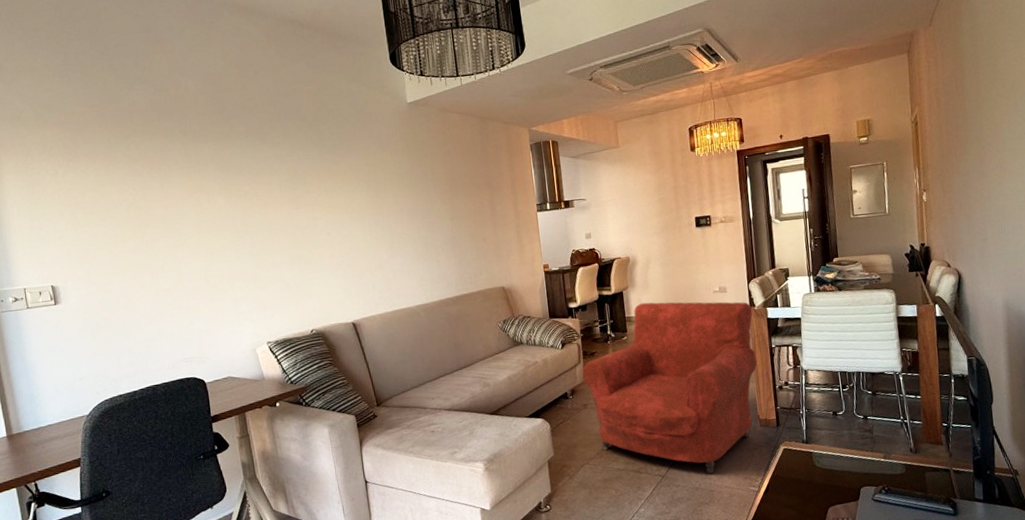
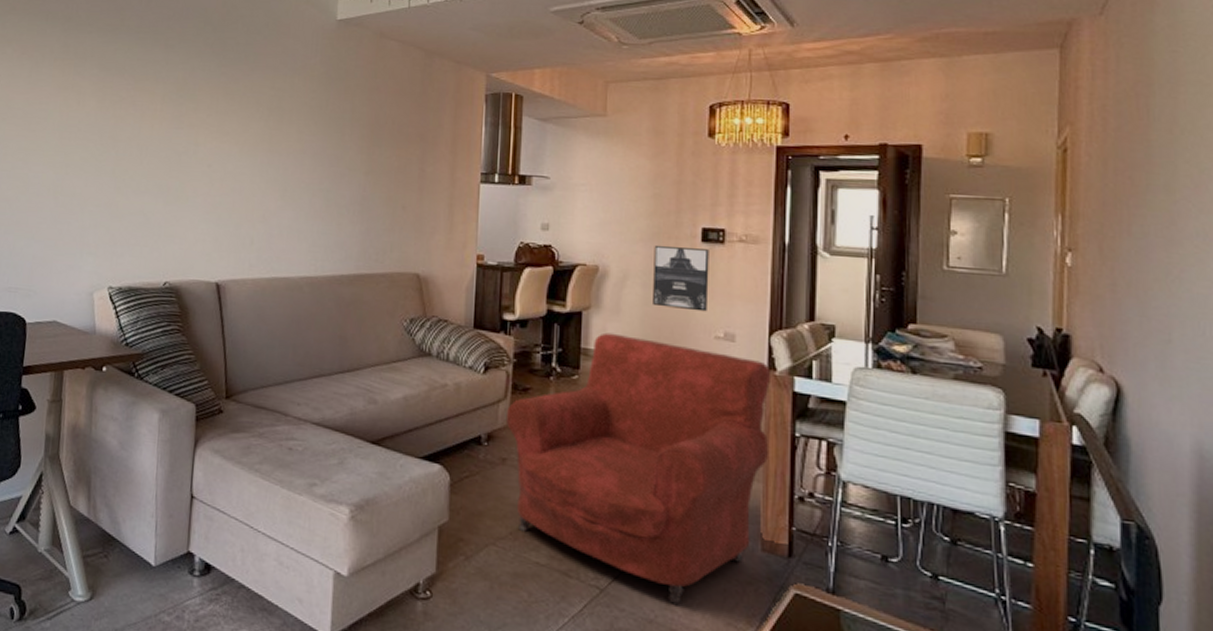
wall art: none [665,232,706,278] -> present [653,244,709,312]

